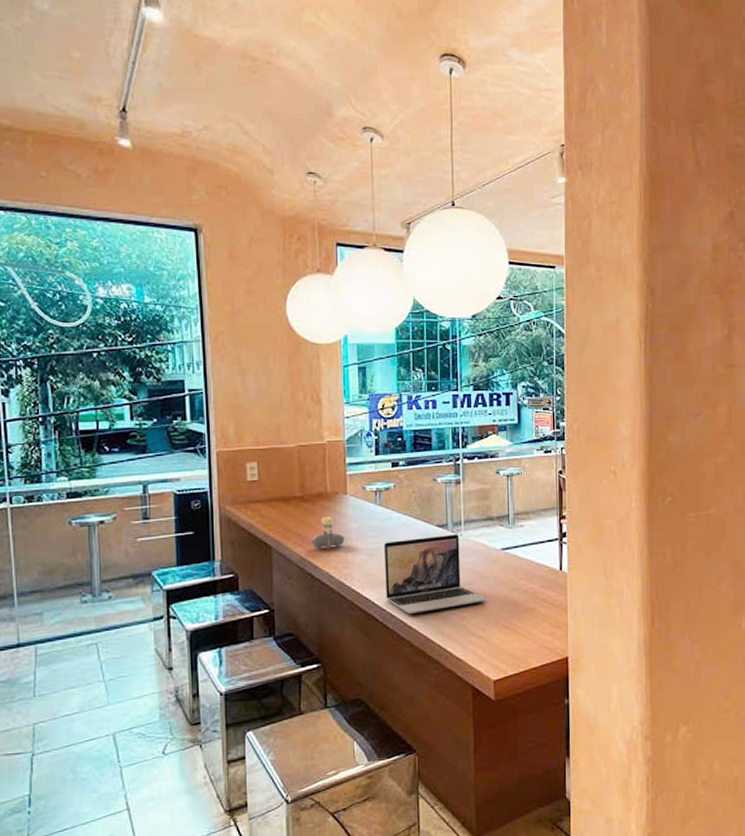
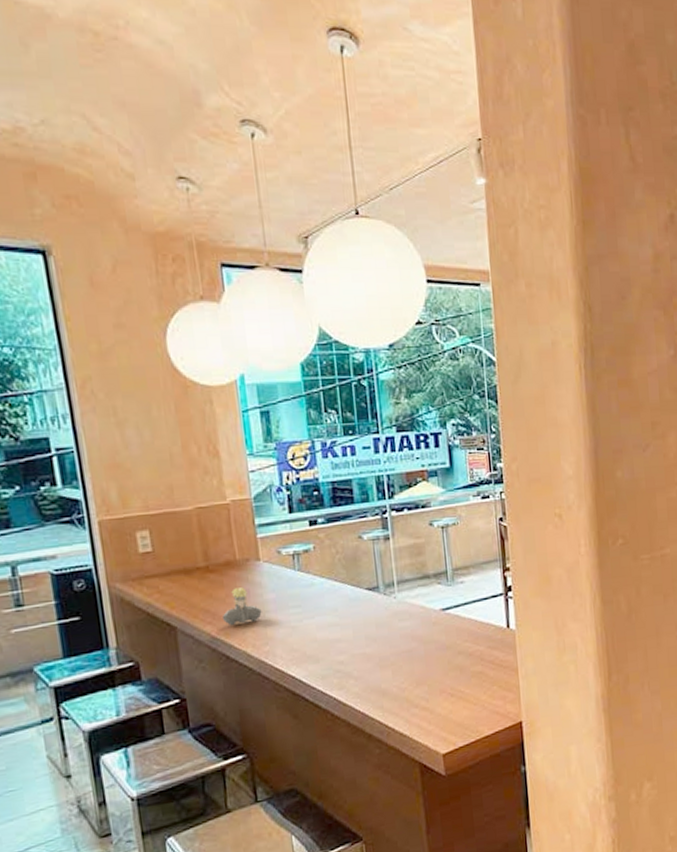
laptop: present [383,534,486,614] -> none [307,597,428,690]

